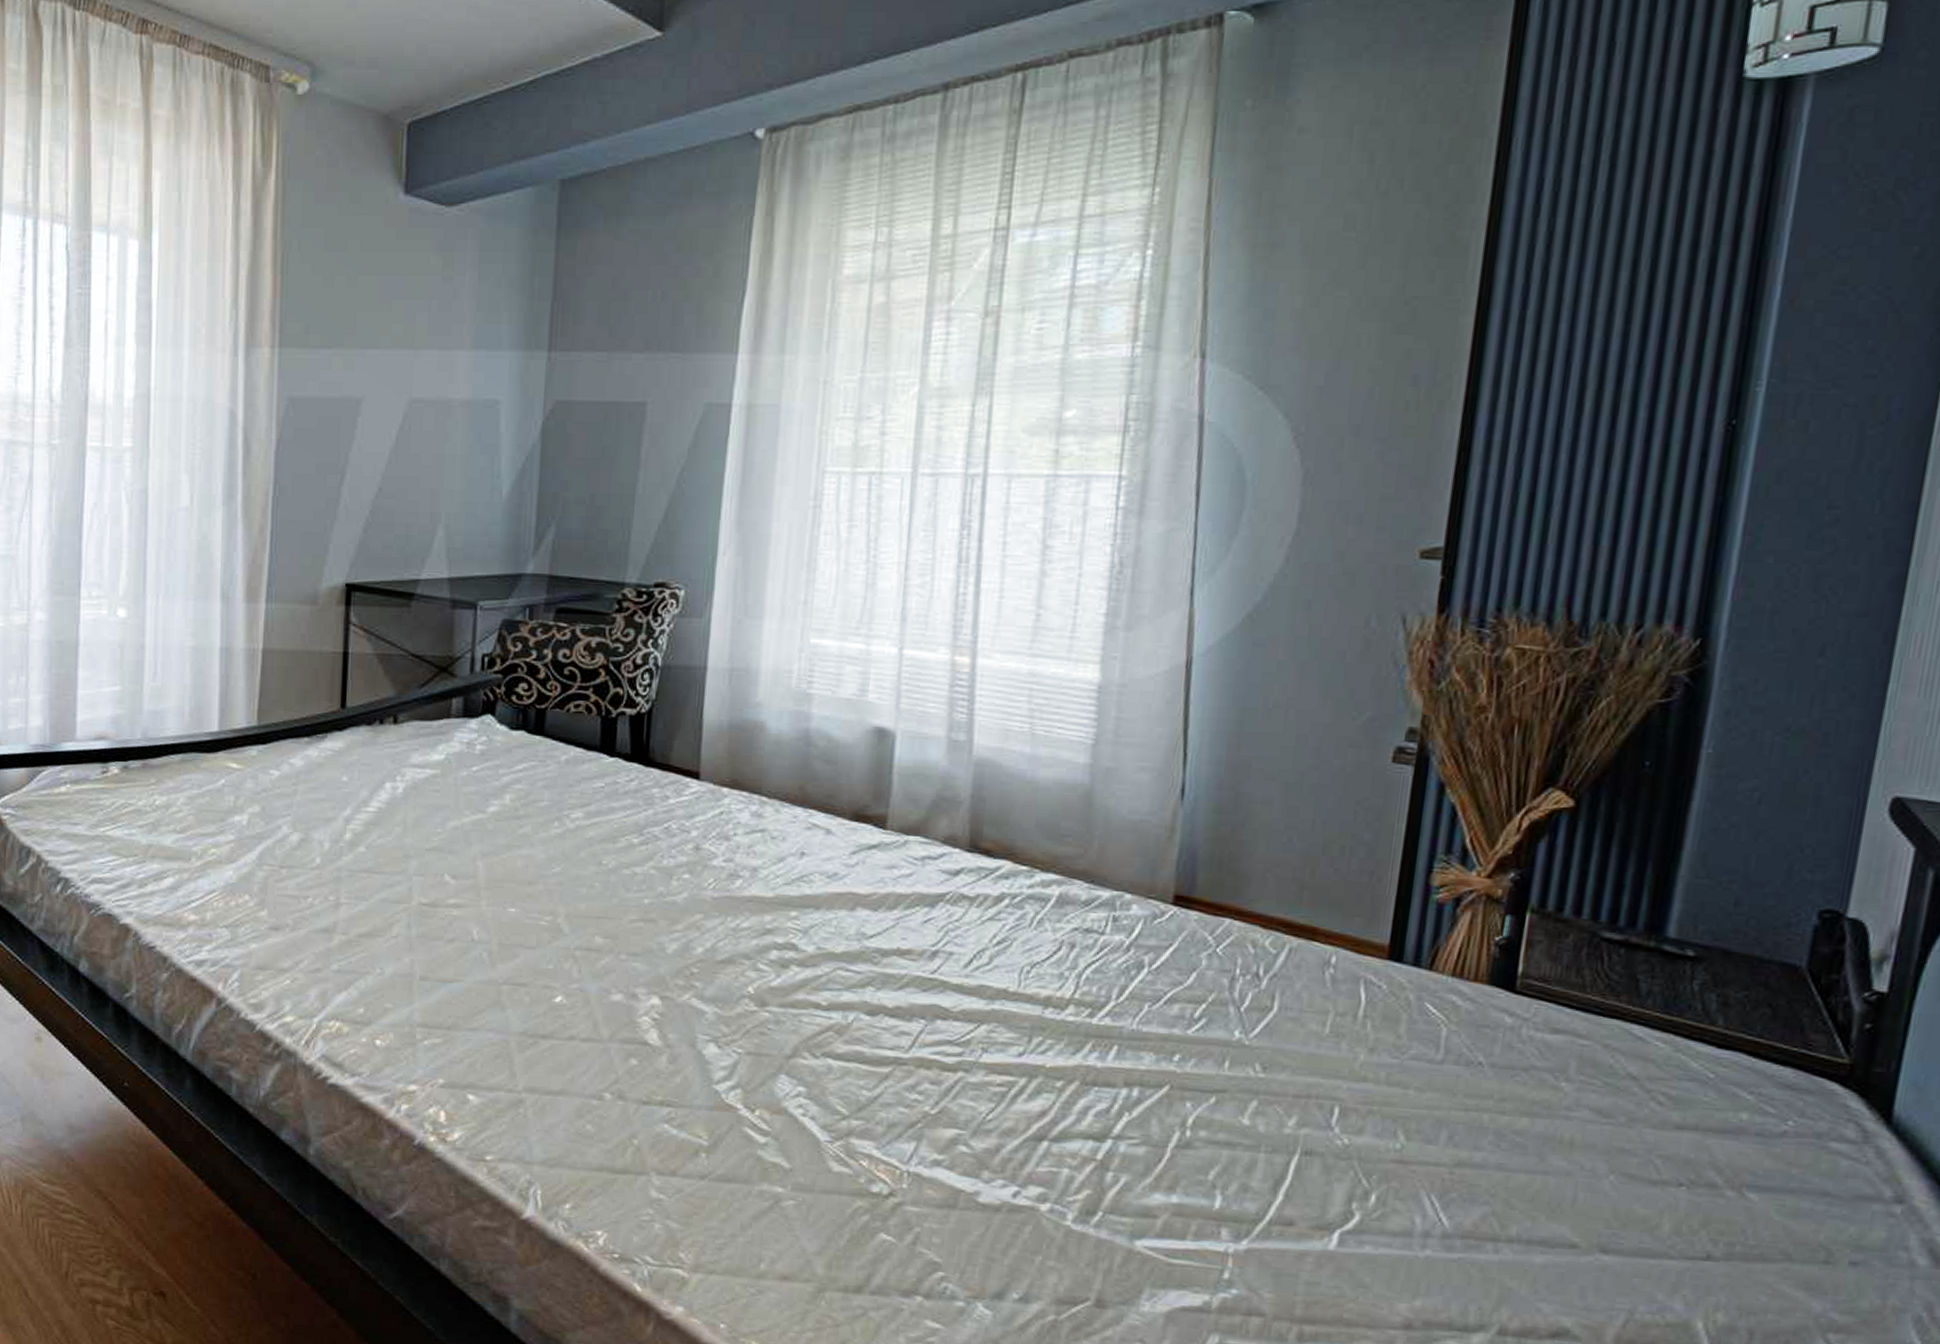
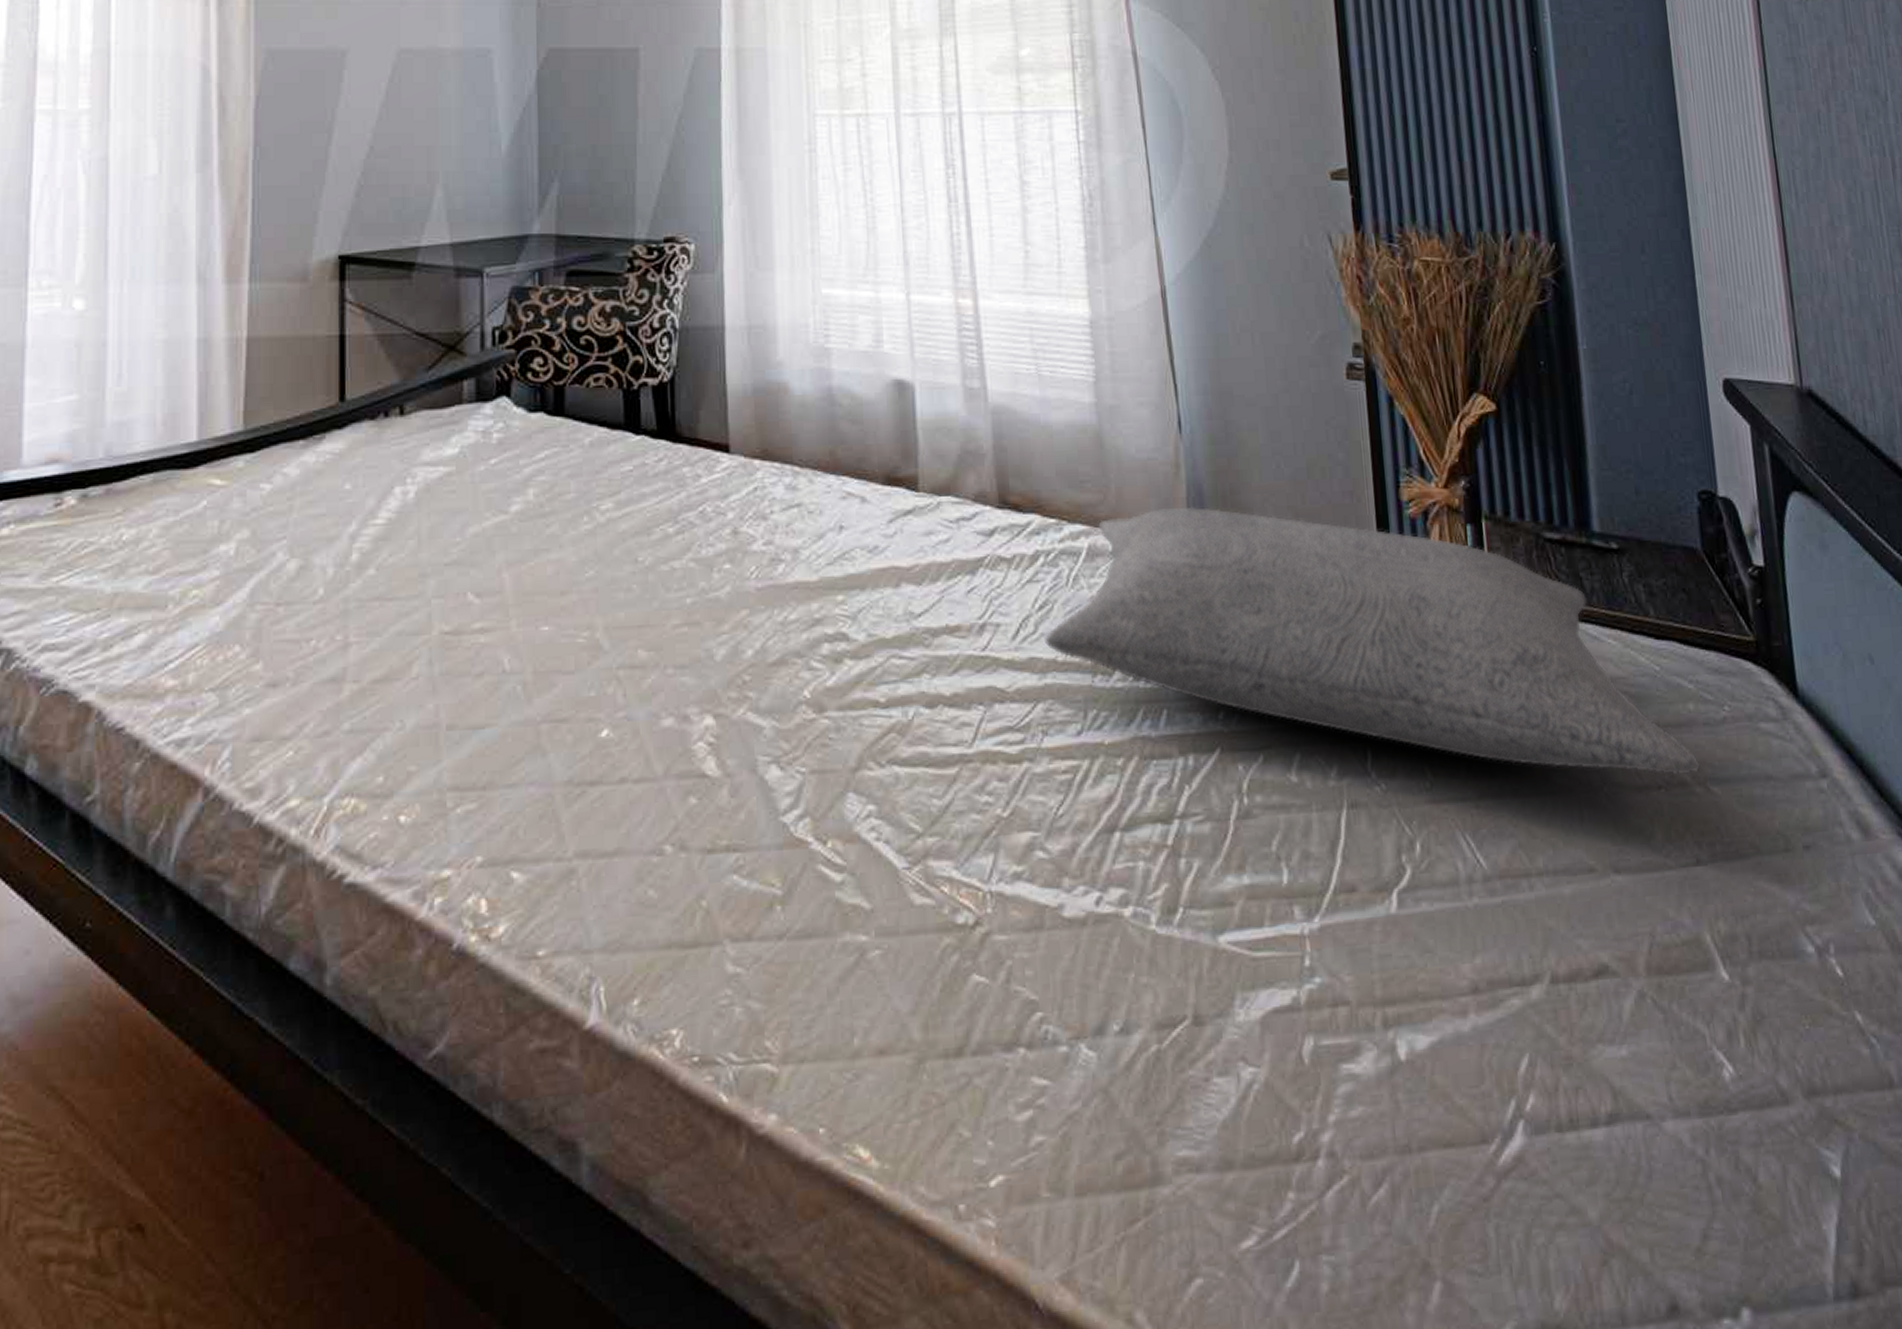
pillow: none [998,866,1740,1179] -> present [1045,506,1701,776]

